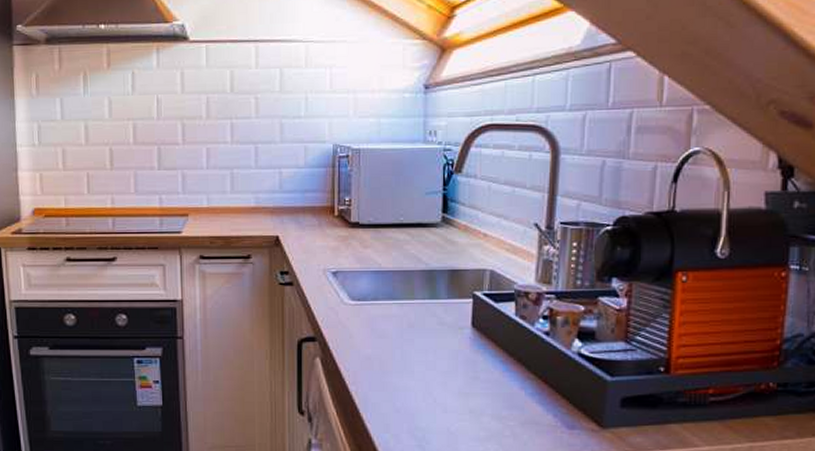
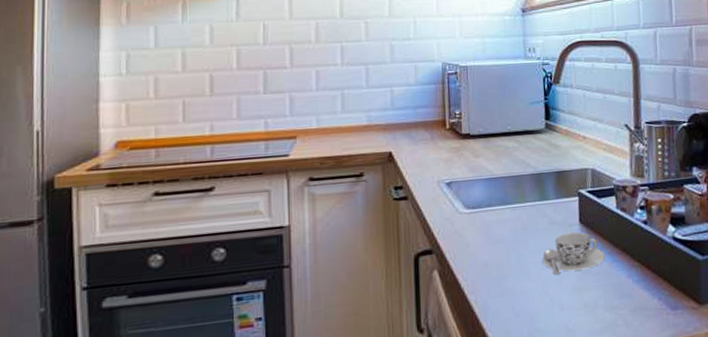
teacup: none [428,336,497,376] -> present [542,232,605,274]

